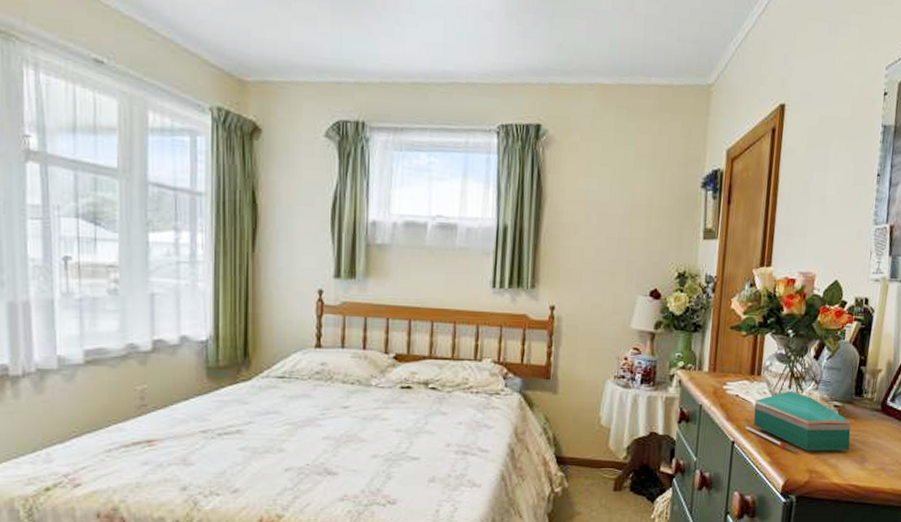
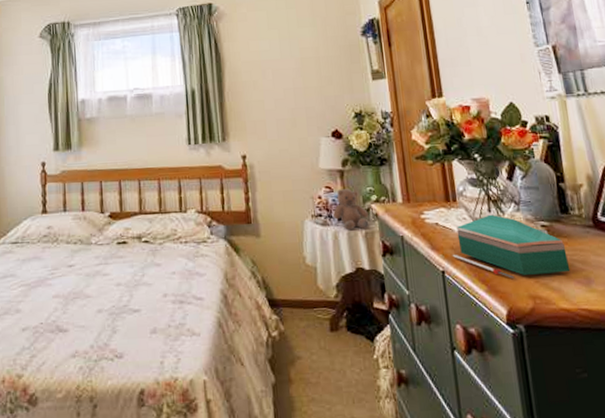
teddy bear: none [636,352,672,394] -> present [333,189,369,230]

